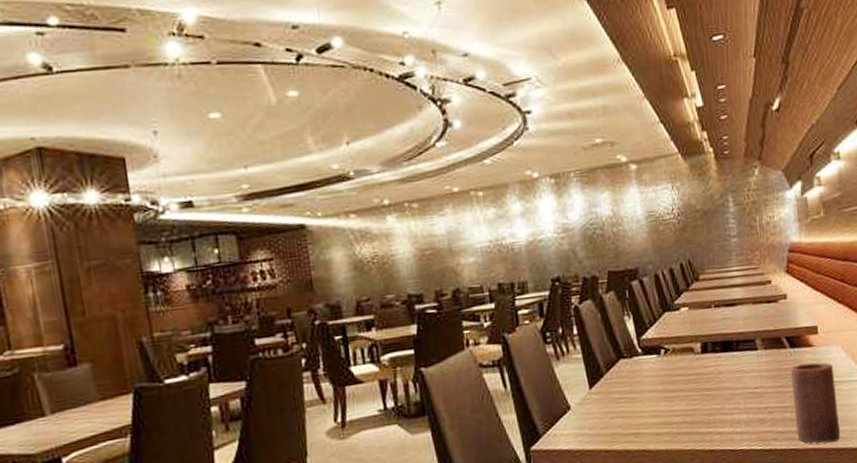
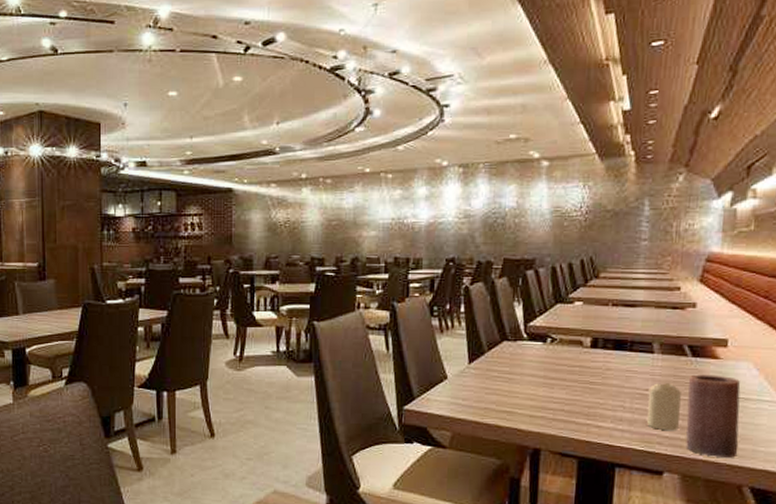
candle: none [758,377,790,426] -> present [647,383,681,430]

